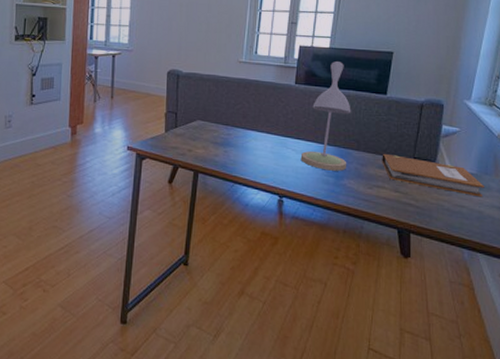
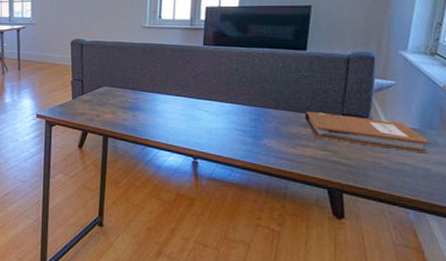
desk lamp: present [300,61,351,171] -> none [213,20,267,131]

